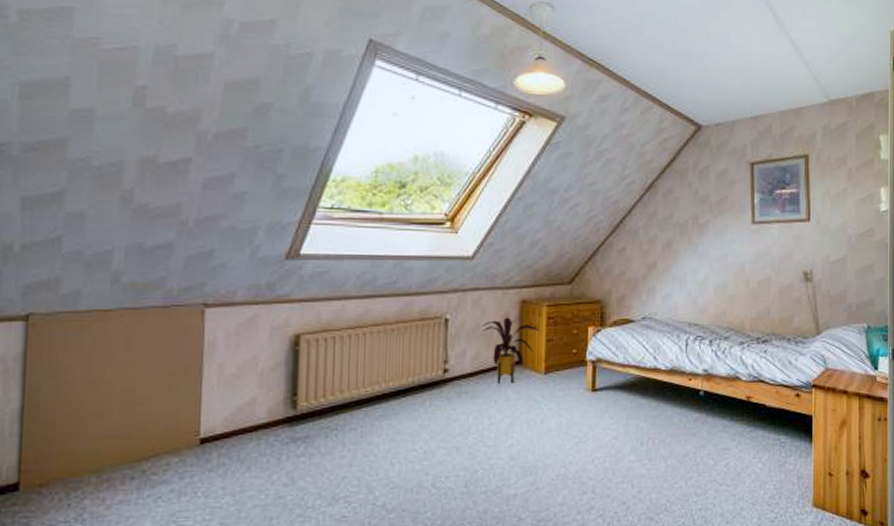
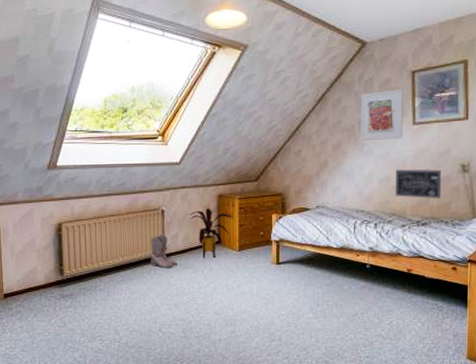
boots: none [425,350,462,398] -> present [150,233,177,269]
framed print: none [694,181,742,240] -> present [360,88,403,140]
wall art: none [732,275,783,312] -> present [395,169,442,199]

